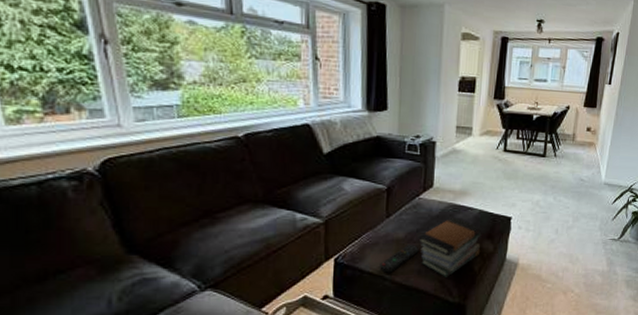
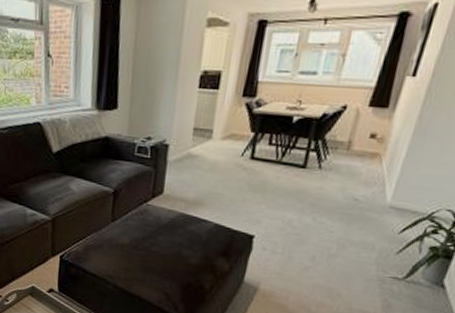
remote control: present [380,245,419,273] -> none [103,251,145,277]
book stack: present [418,217,482,277] -> none [144,228,216,291]

